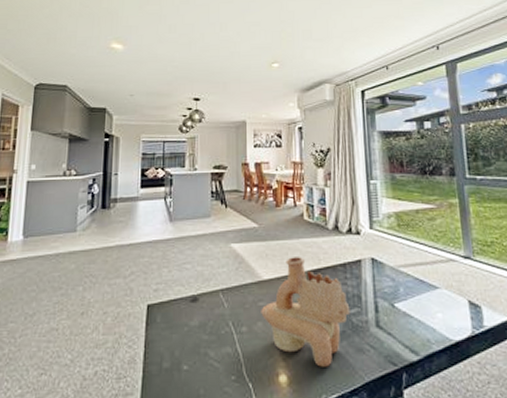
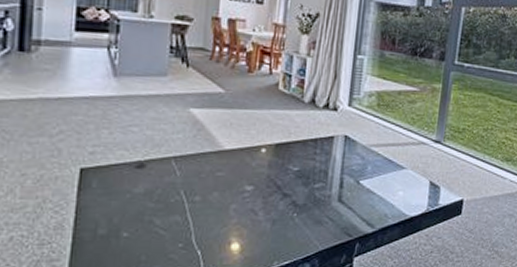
decorative vase: present [261,257,351,367] -> none [218,128,315,237]

